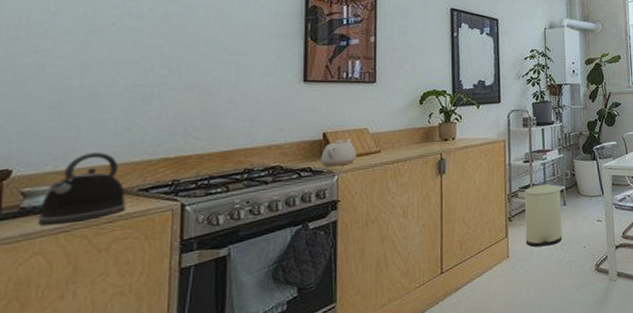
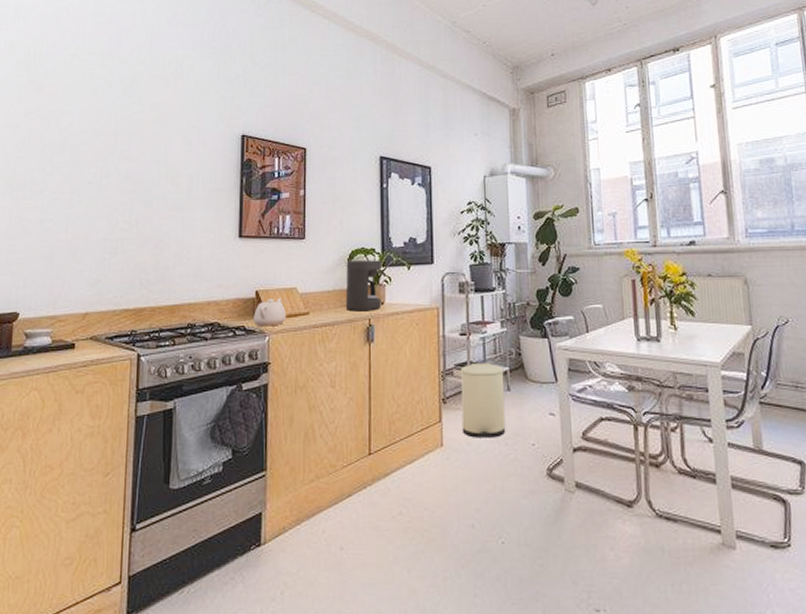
kettle: present [37,152,127,226] -> none [35,301,97,365]
coffee maker: none [417,100,453,148] -> present [345,260,383,312]

